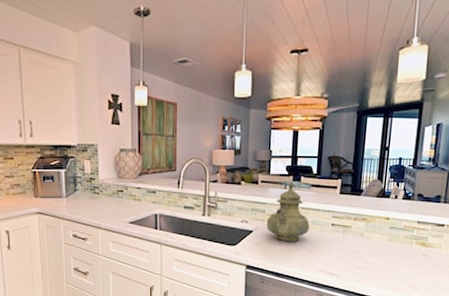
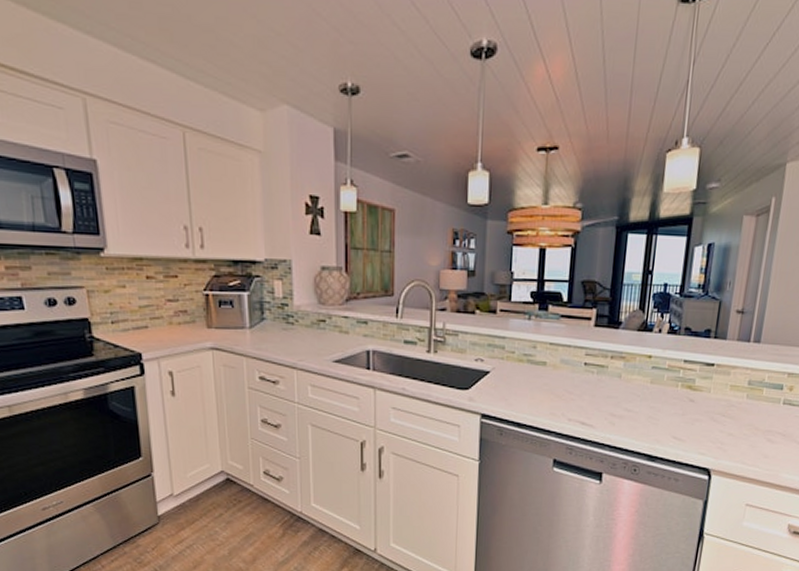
teapot: present [266,181,310,241] -> none [506,310,559,384]

